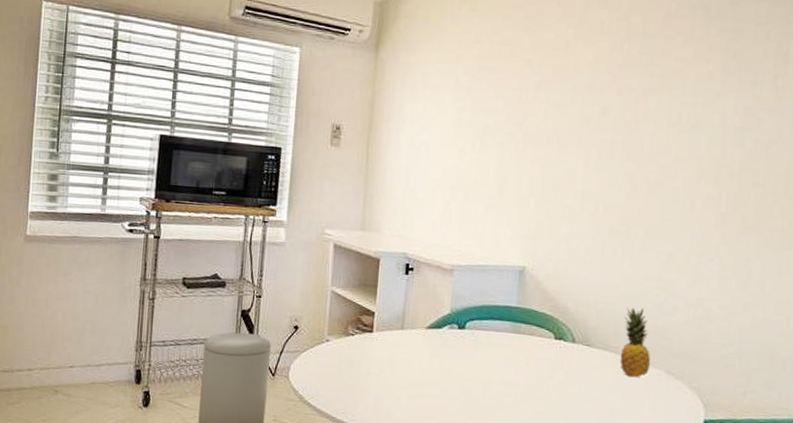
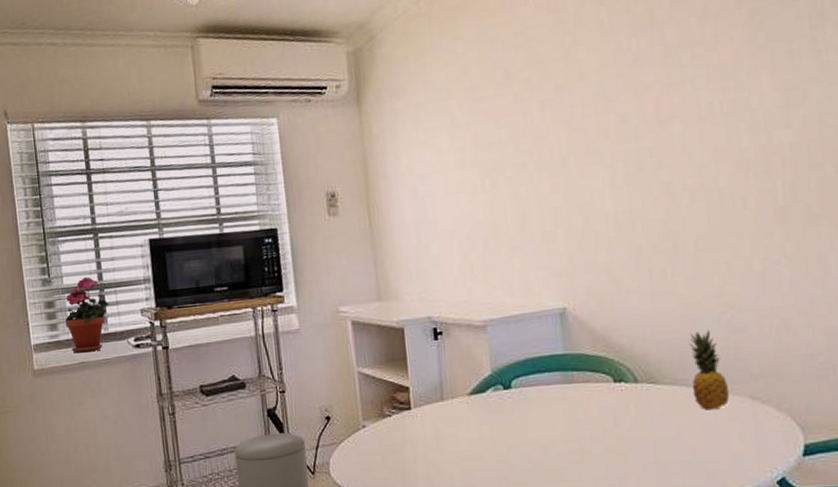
potted plant: none [64,158,111,229] -> present [64,277,110,353]

